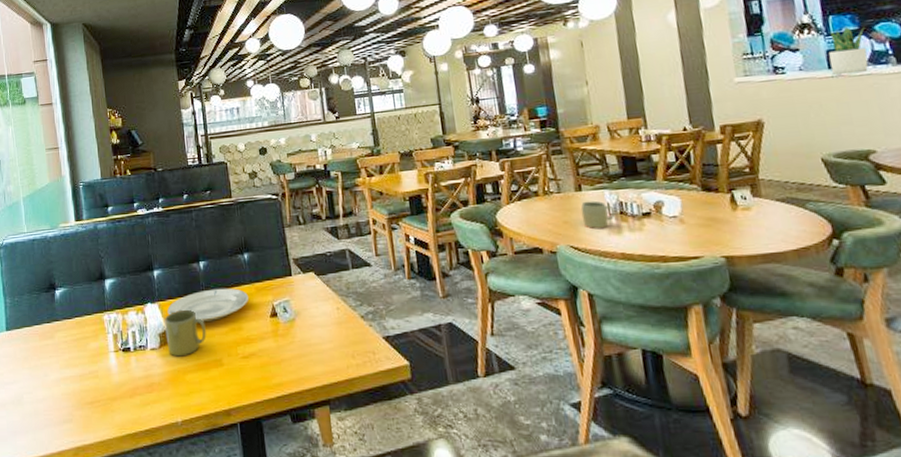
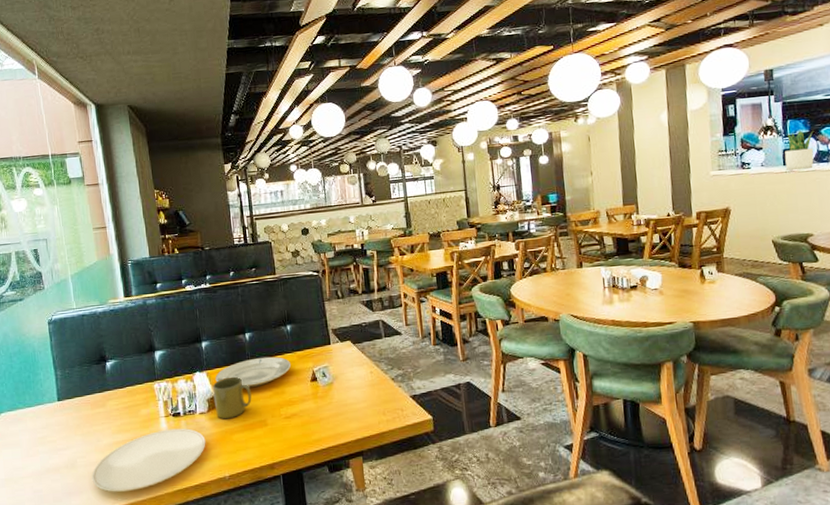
plate: none [38,365,157,434] -> present [91,428,206,493]
mug: present [580,201,616,229] -> none [581,276,609,300]

